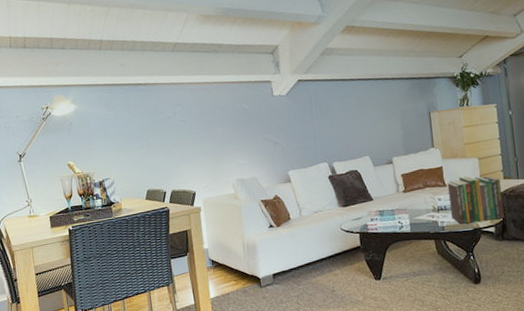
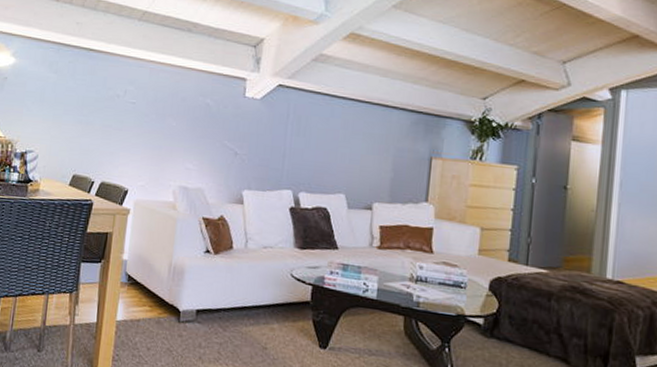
books: present [447,175,505,224] -> none [431,245,504,311]

